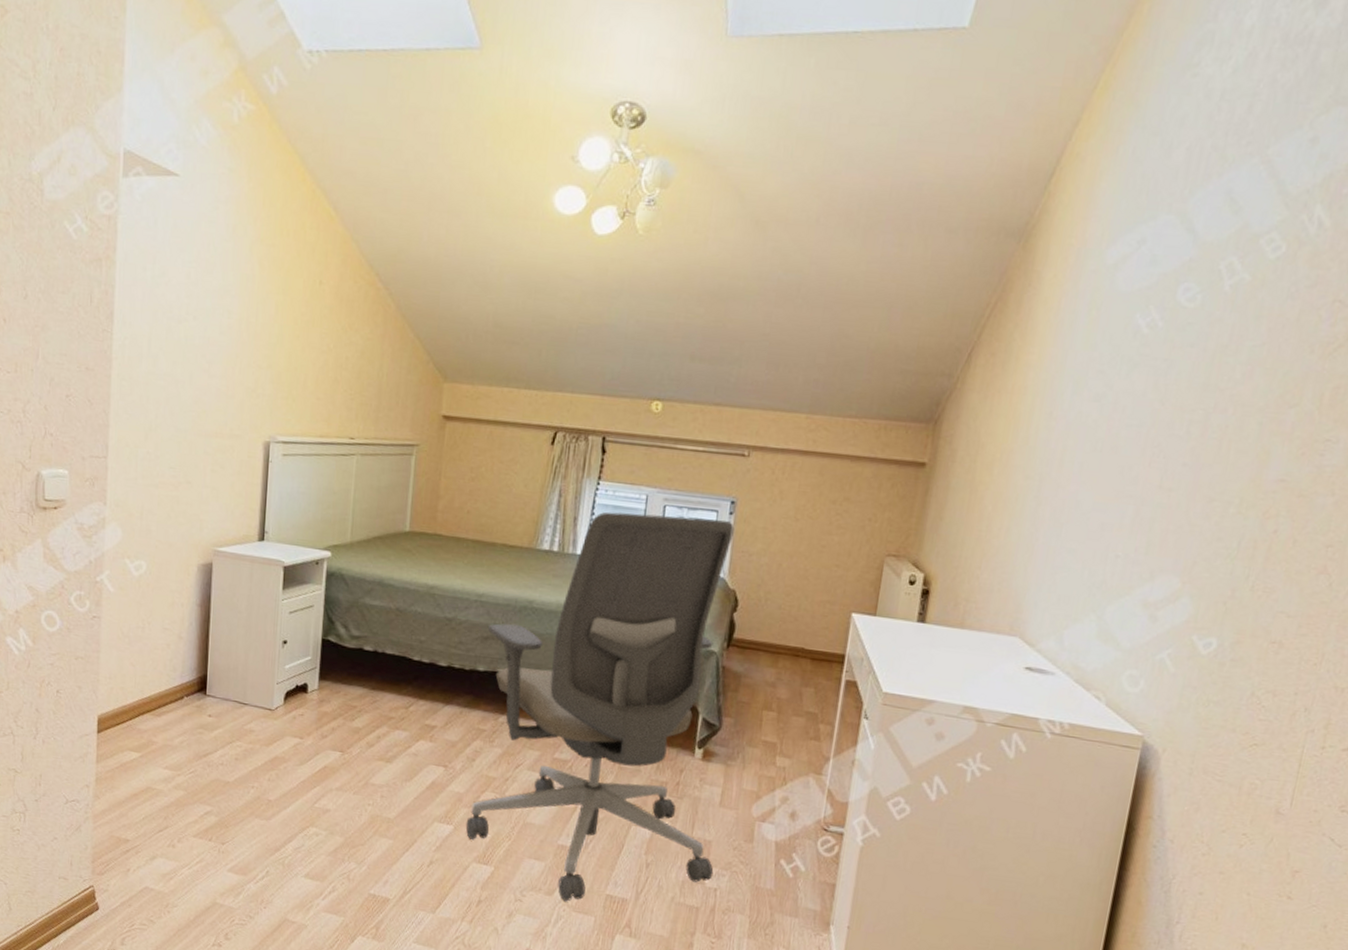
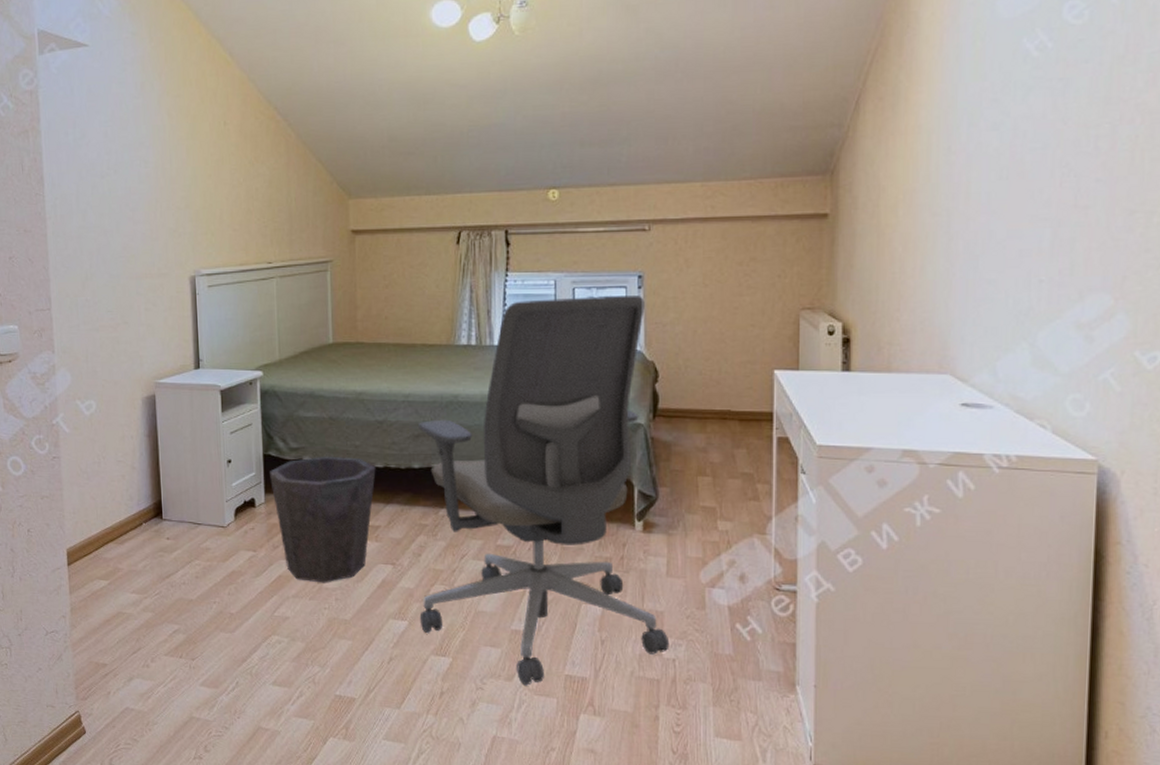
waste bin: none [326,647,439,779] -> present [269,456,376,583]

